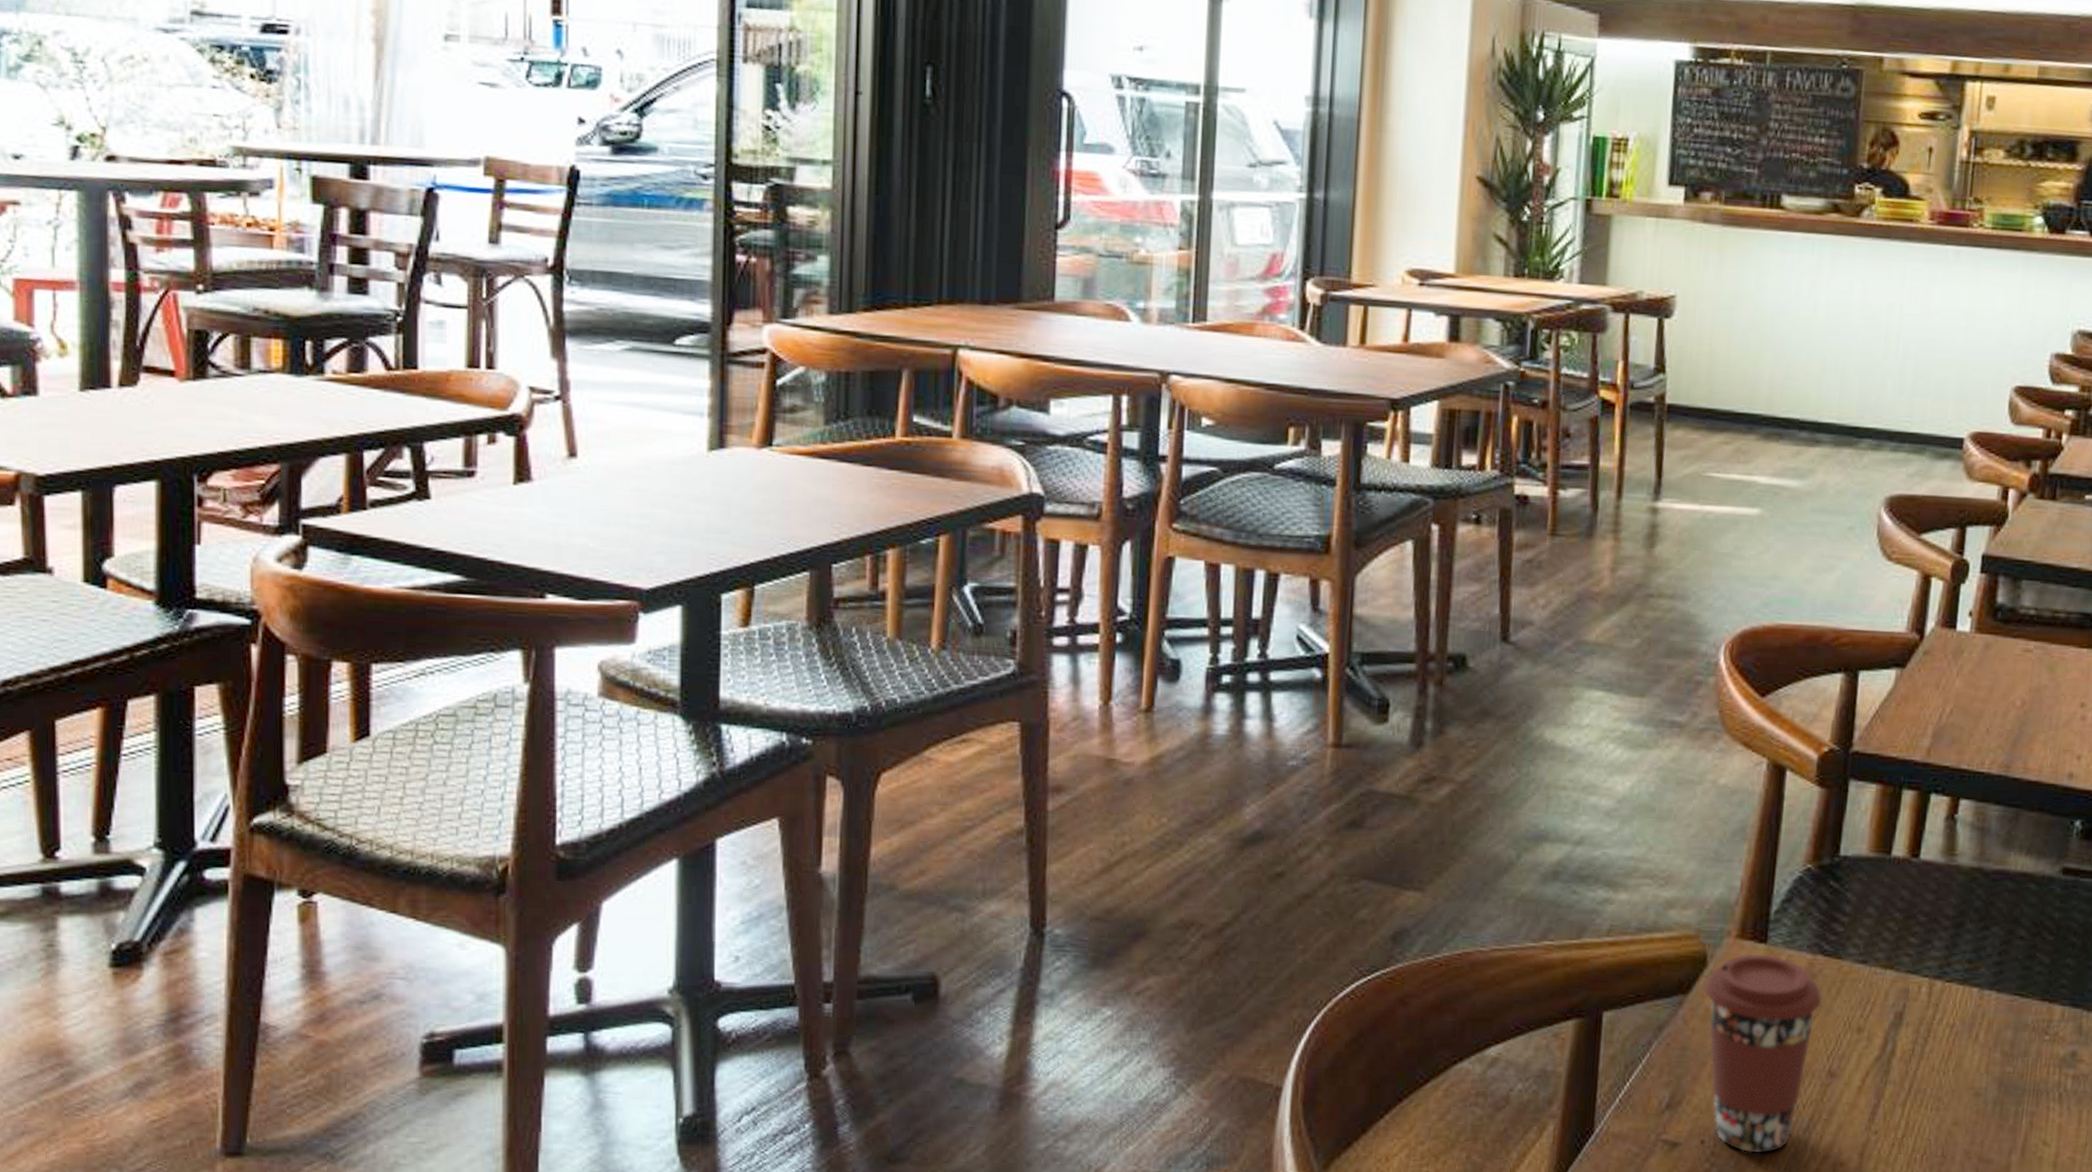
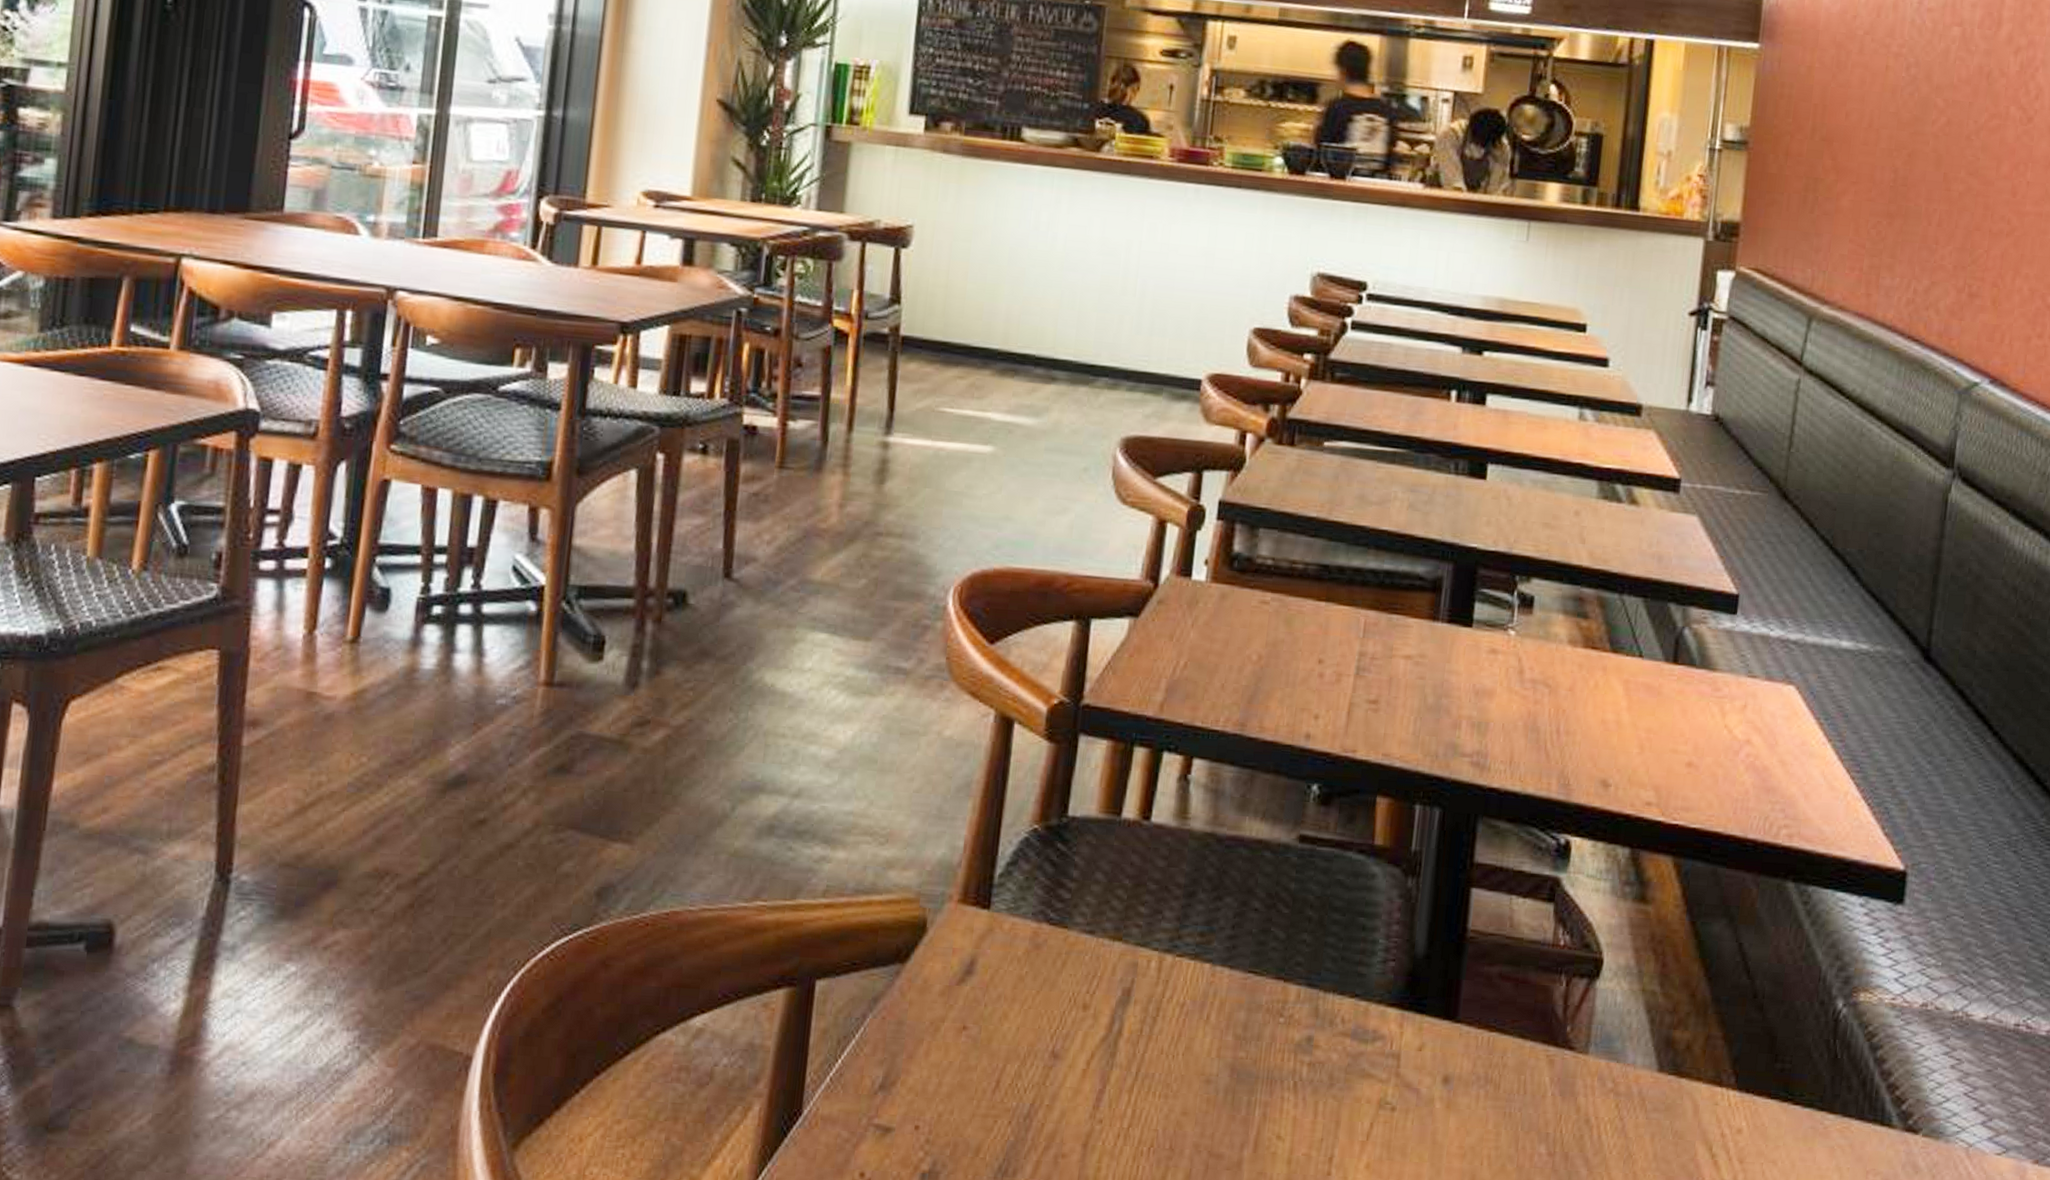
coffee cup: present [1703,953,1823,1154] -> none [922,919,1048,1142]

